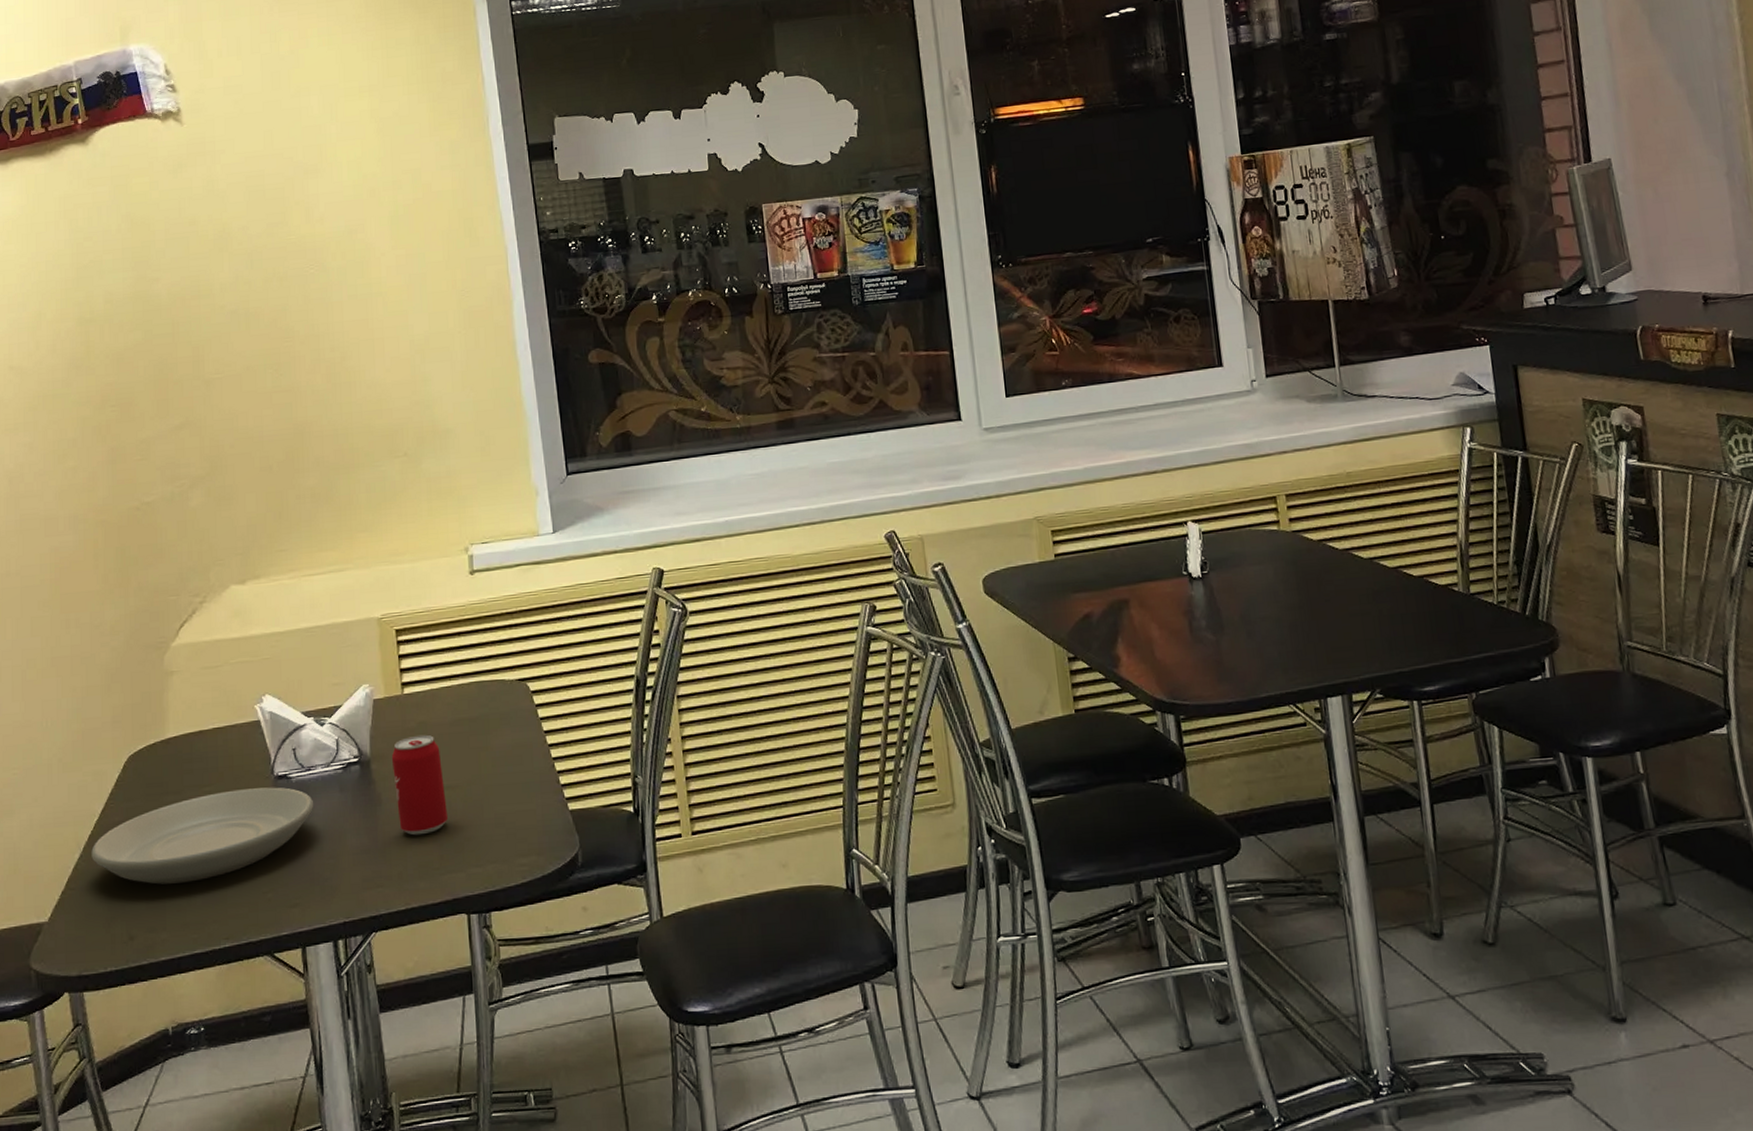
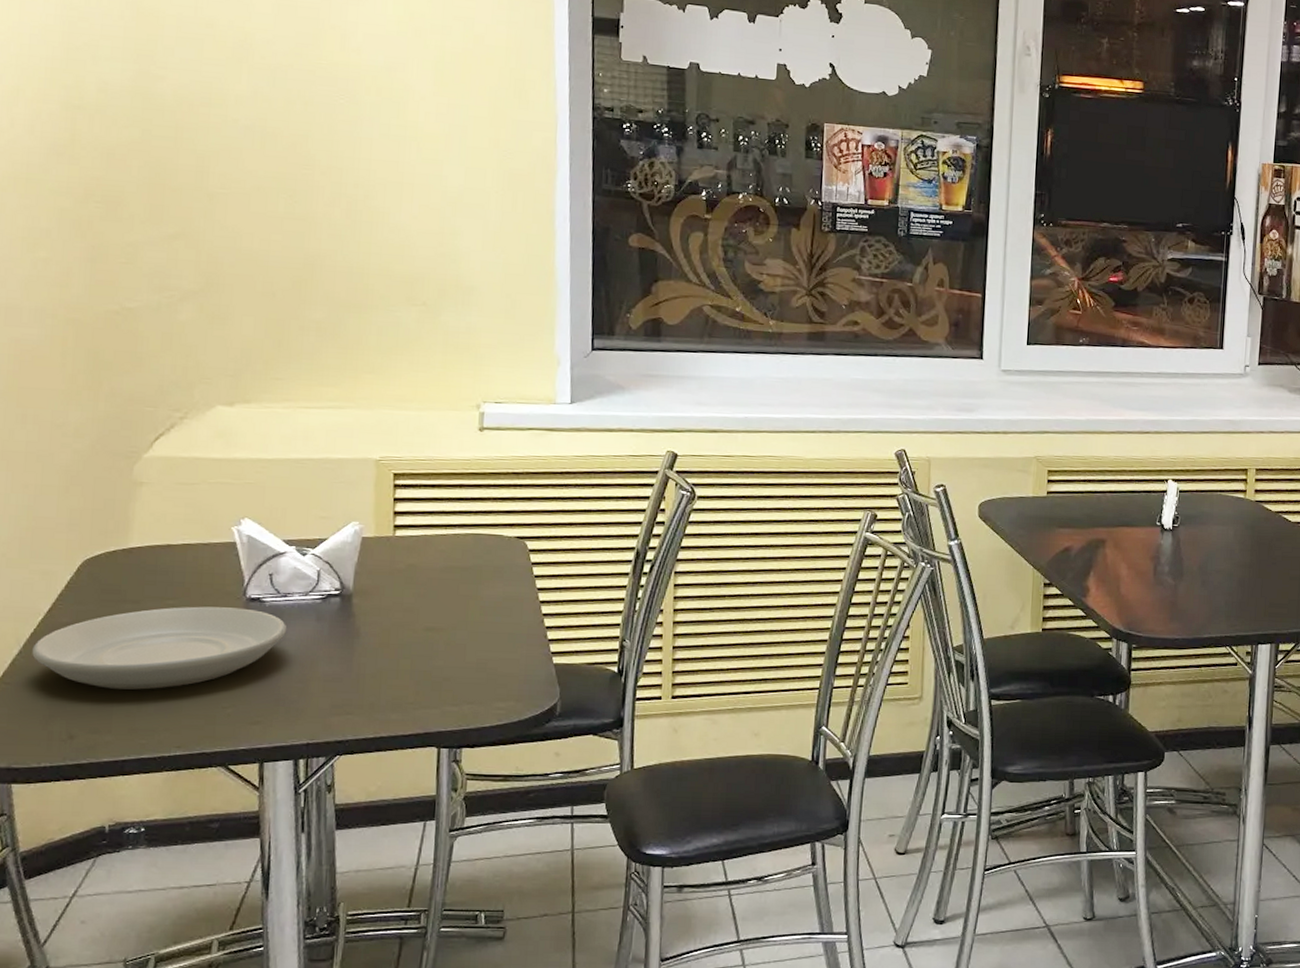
beverage can: present [391,734,449,836] -> none [375,576,429,671]

